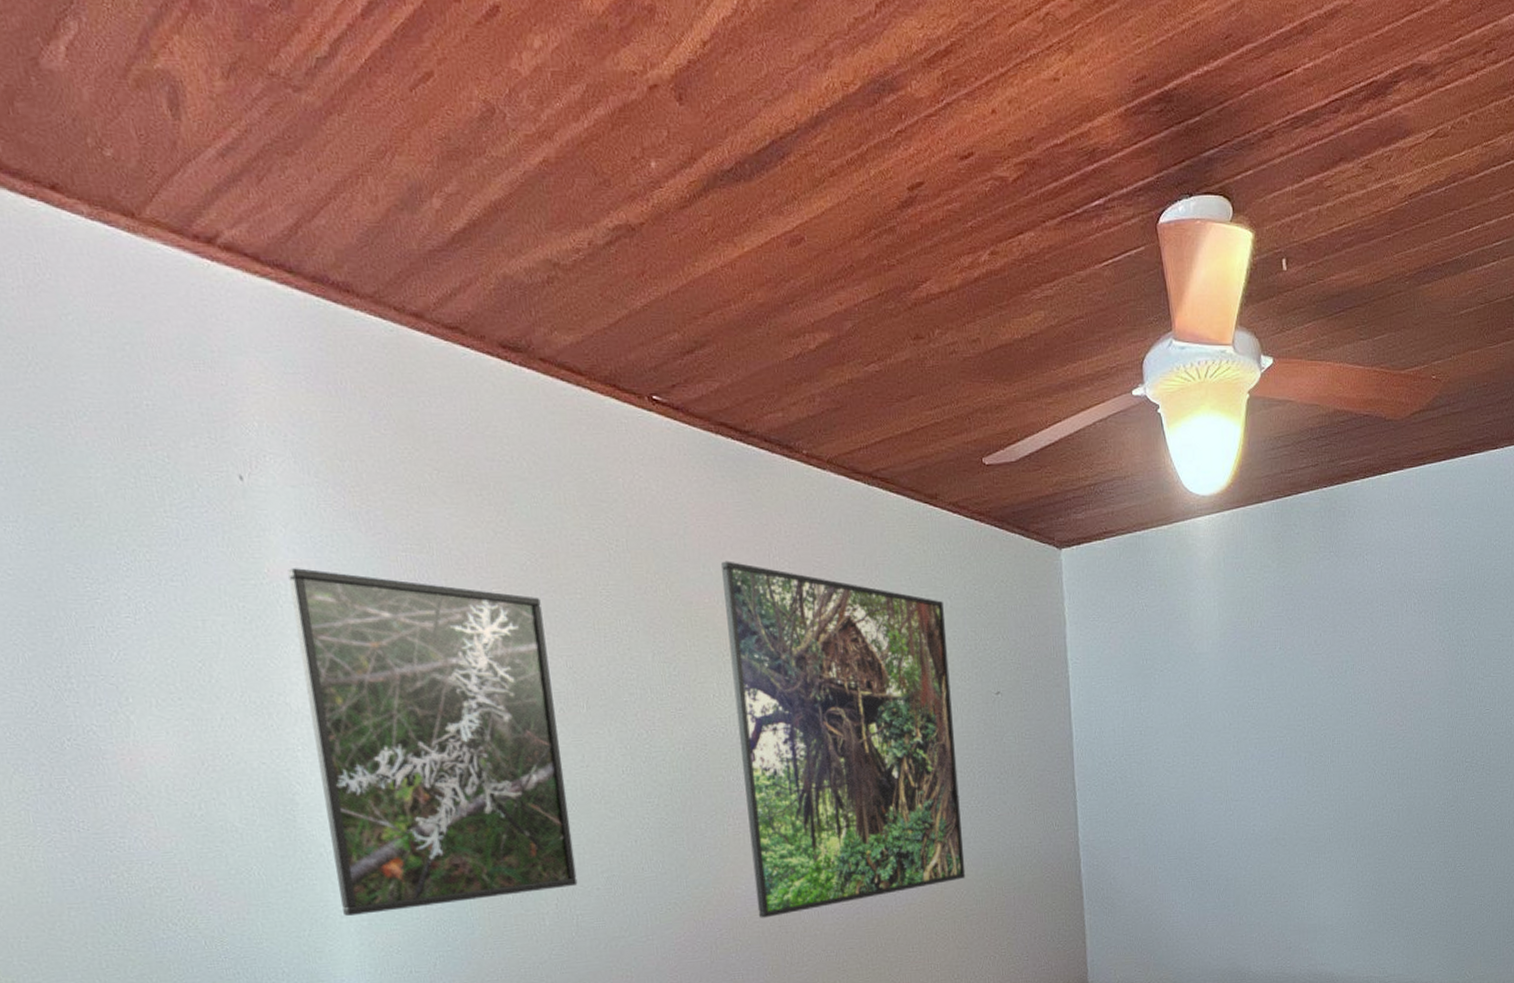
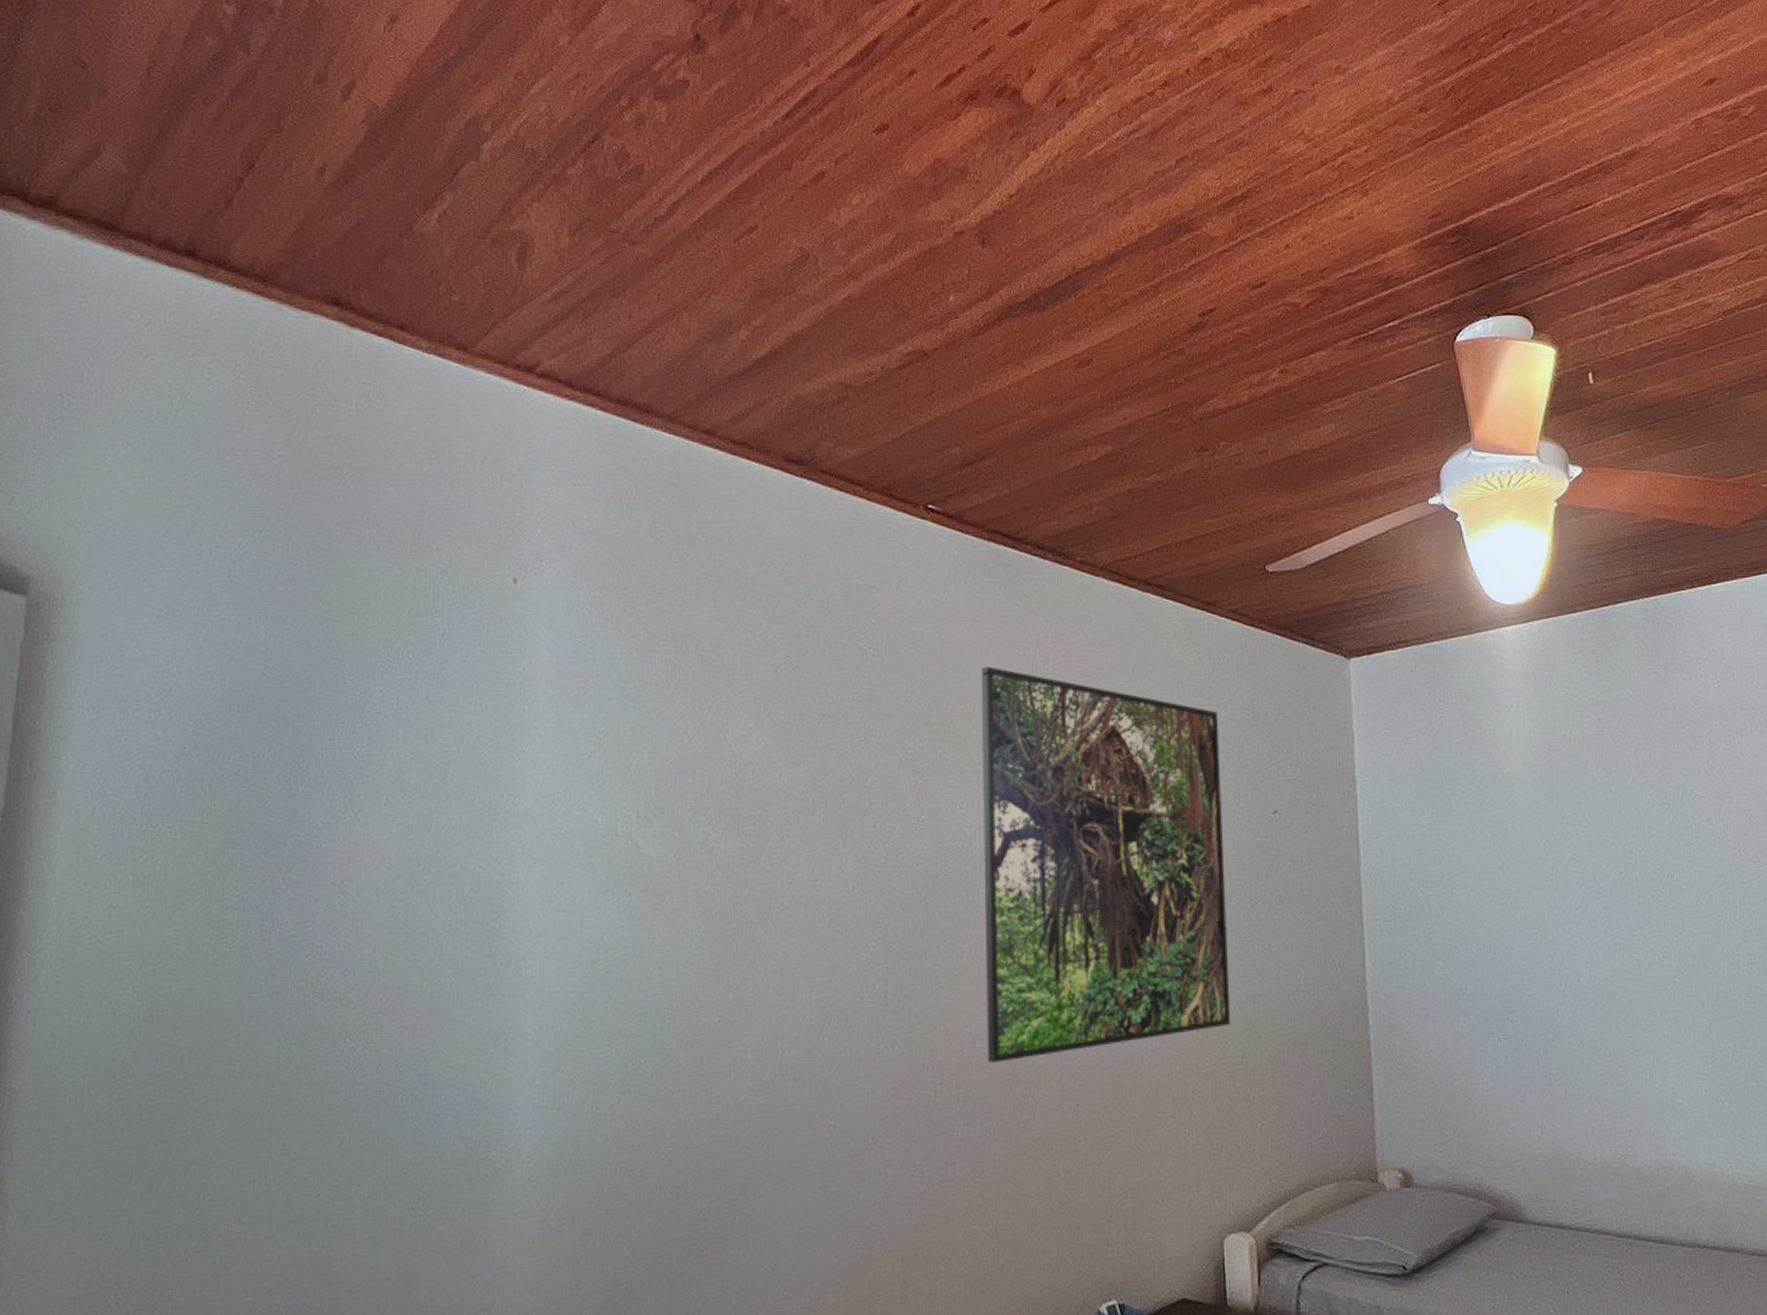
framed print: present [288,568,578,916] -> none [531,668,790,1039]

